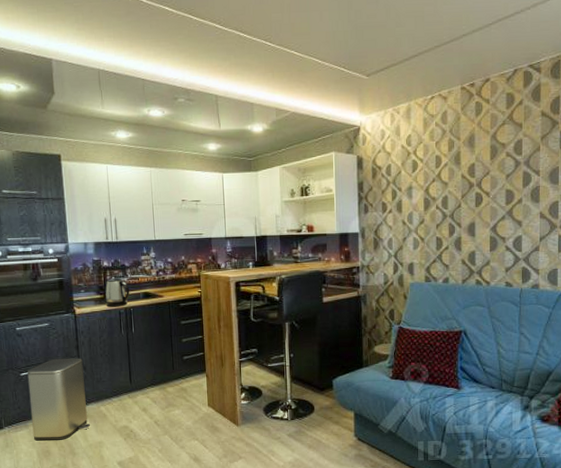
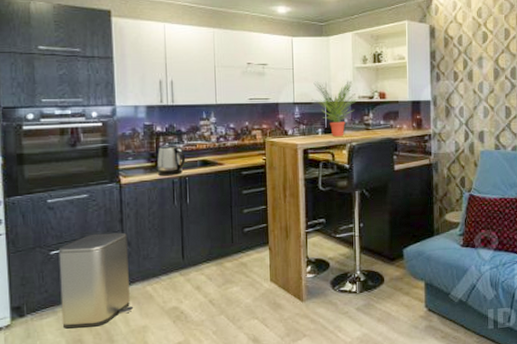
potted plant: none [242,214,290,270] -> present [311,81,361,137]

